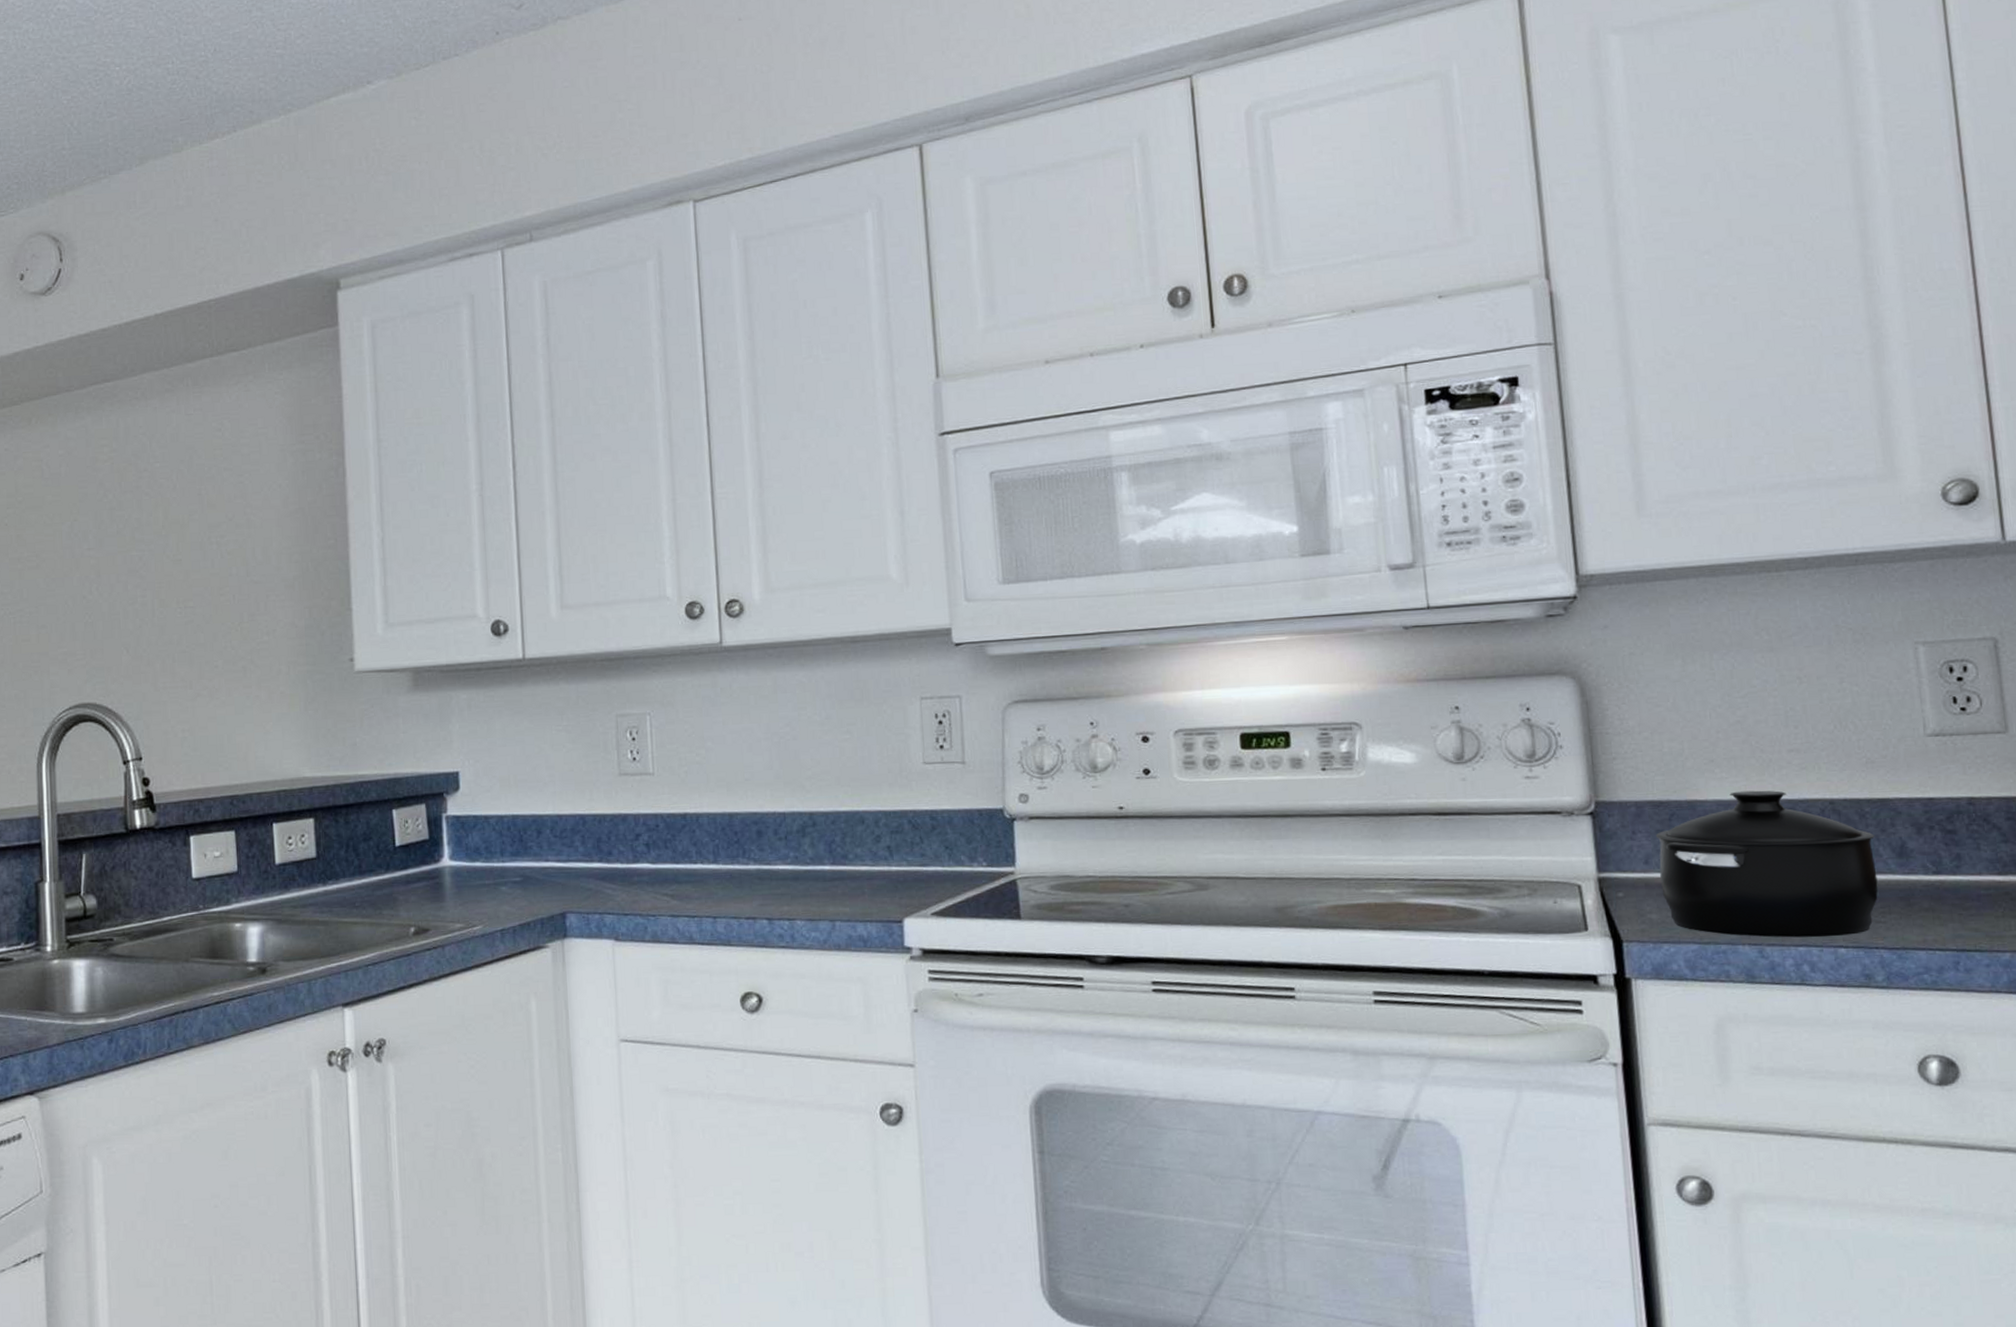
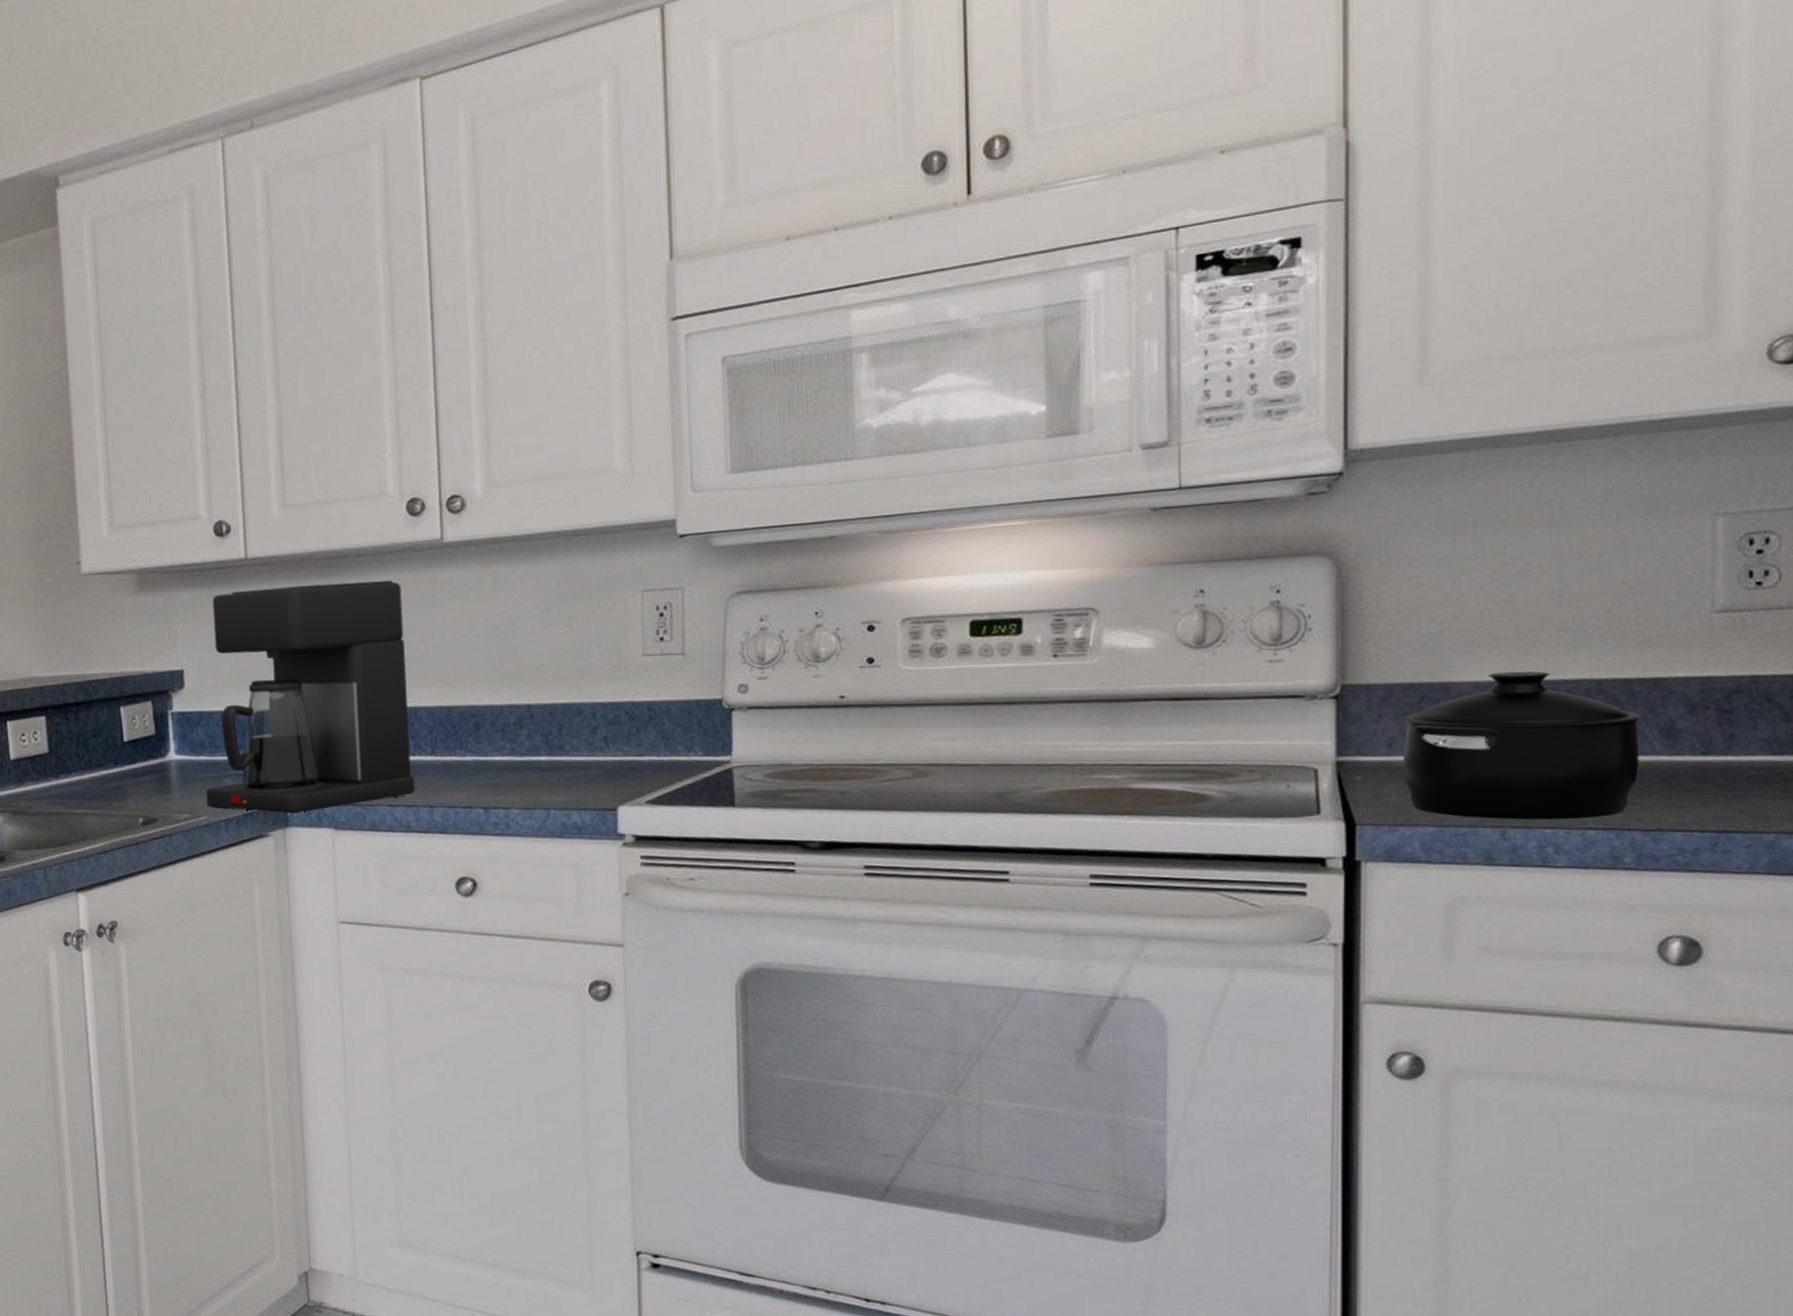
coffee maker: none [481,683,698,925] -> present [206,580,415,814]

